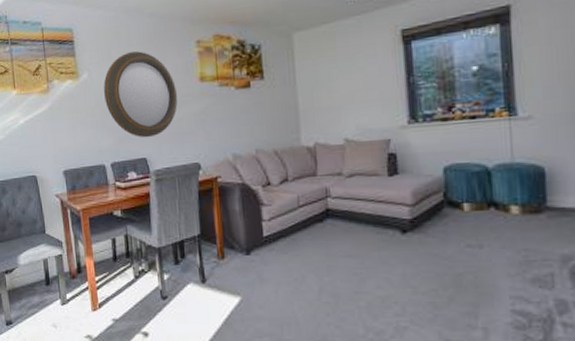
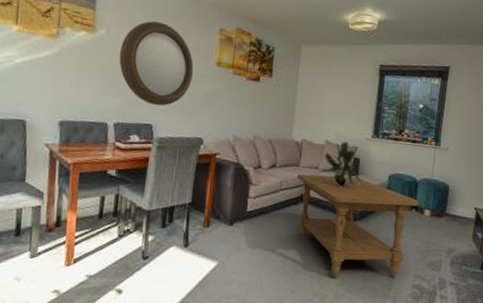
coffee table: none [315,178,499,306] -> present [296,173,419,277]
potted plant: none [347,135,404,193] -> present [325,141,361,188]

